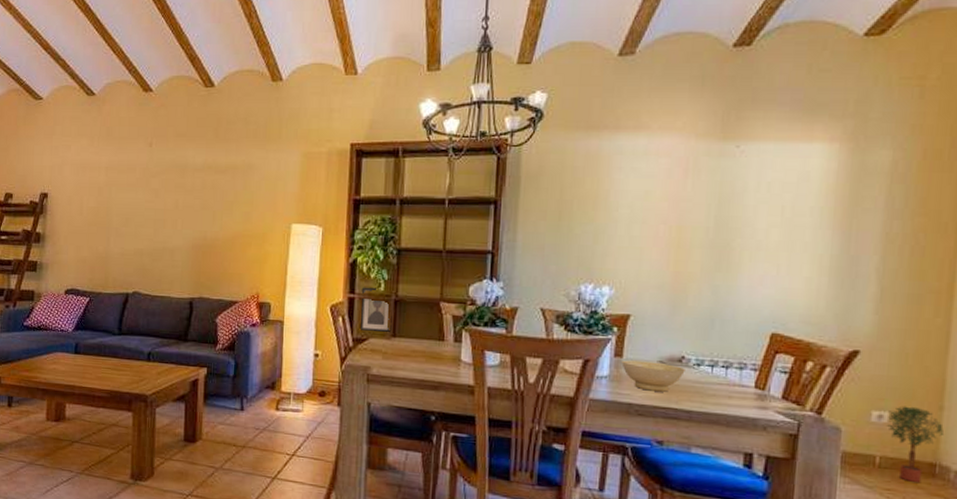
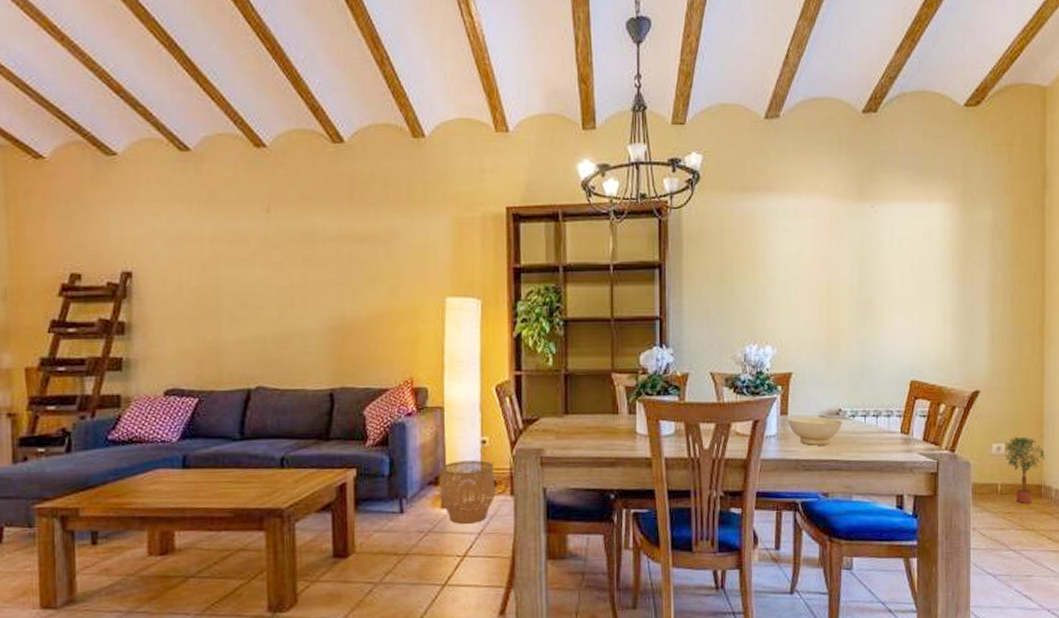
basket: none [275,370,325,427] -> present [440,460,496,524]
picture frame: present [361,287,392,332] -> none [530,362,563,410]

